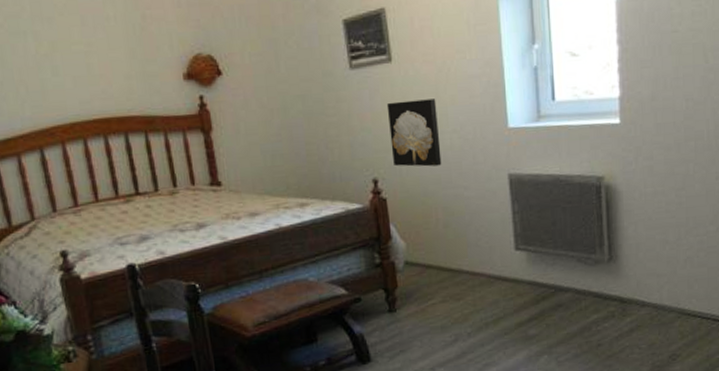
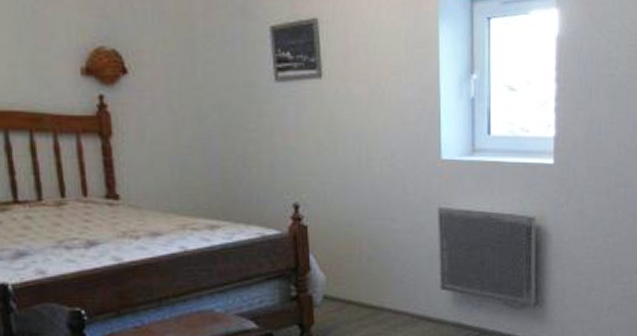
wall art: present [386,99,442,167] -> none [313,121,369,194]

